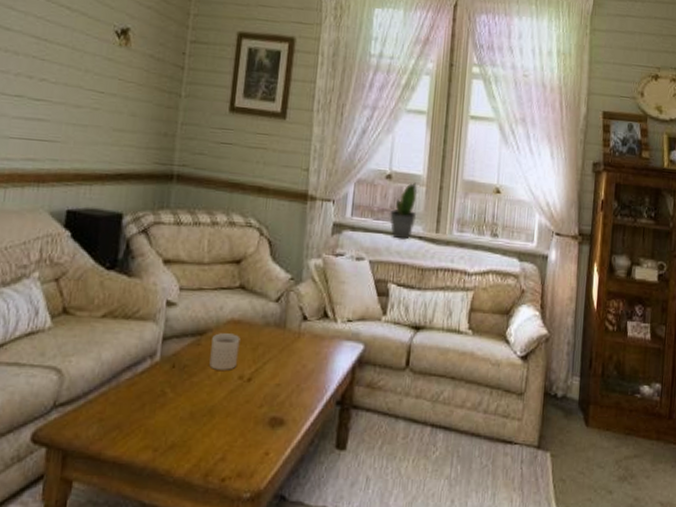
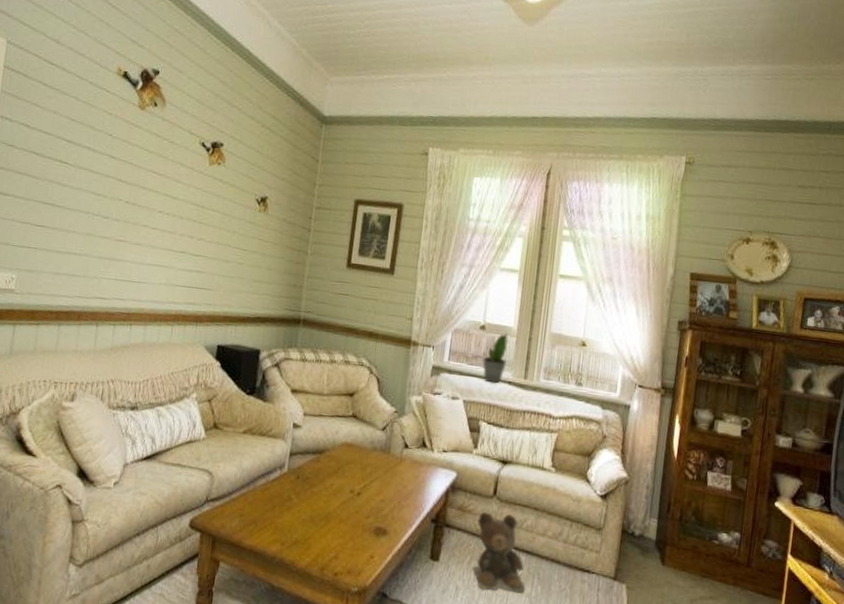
mug: present [209,333,241,370] -> none [326,453,352,485]
teddy bear: none [385,386,444,476] -> present [473,512,525,592]

